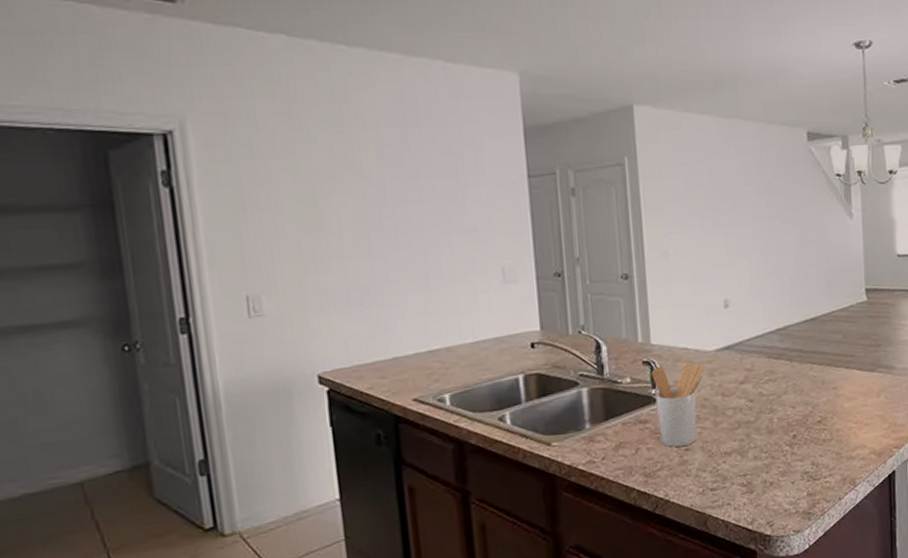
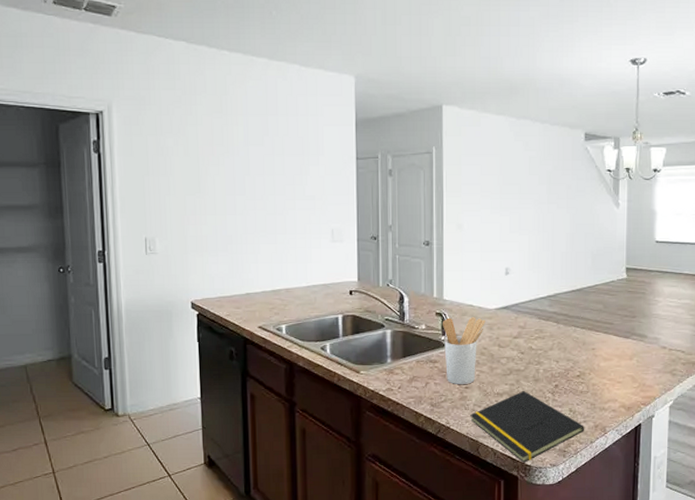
notepad: none [694,446,830,533] -> present [470,391,584,463]

